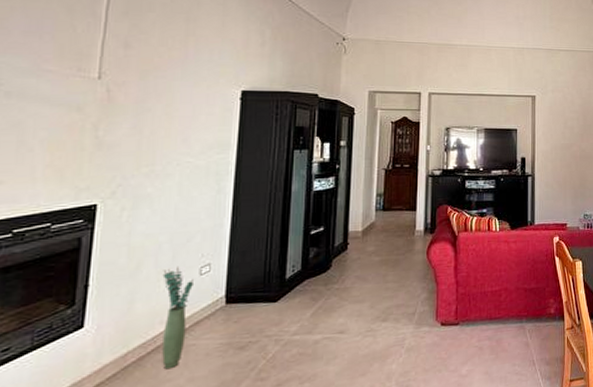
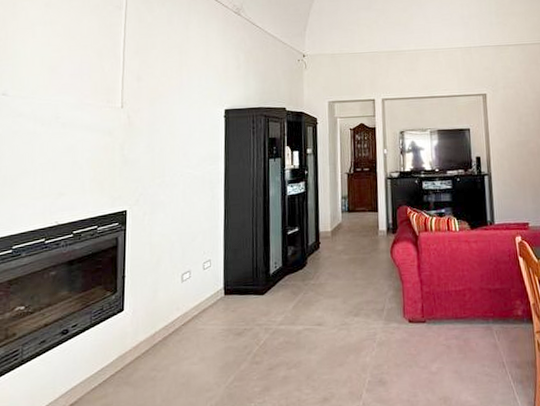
vase: present [162,267,193,370] -> none [176,262,199,349]

